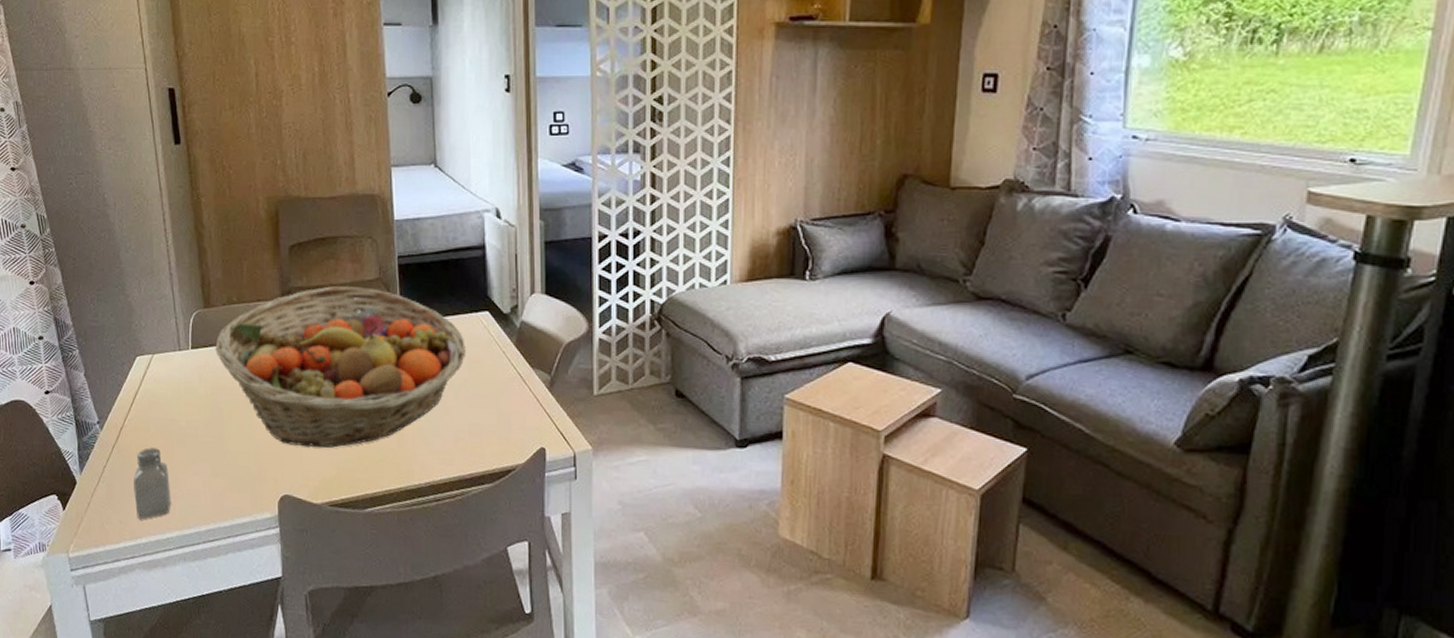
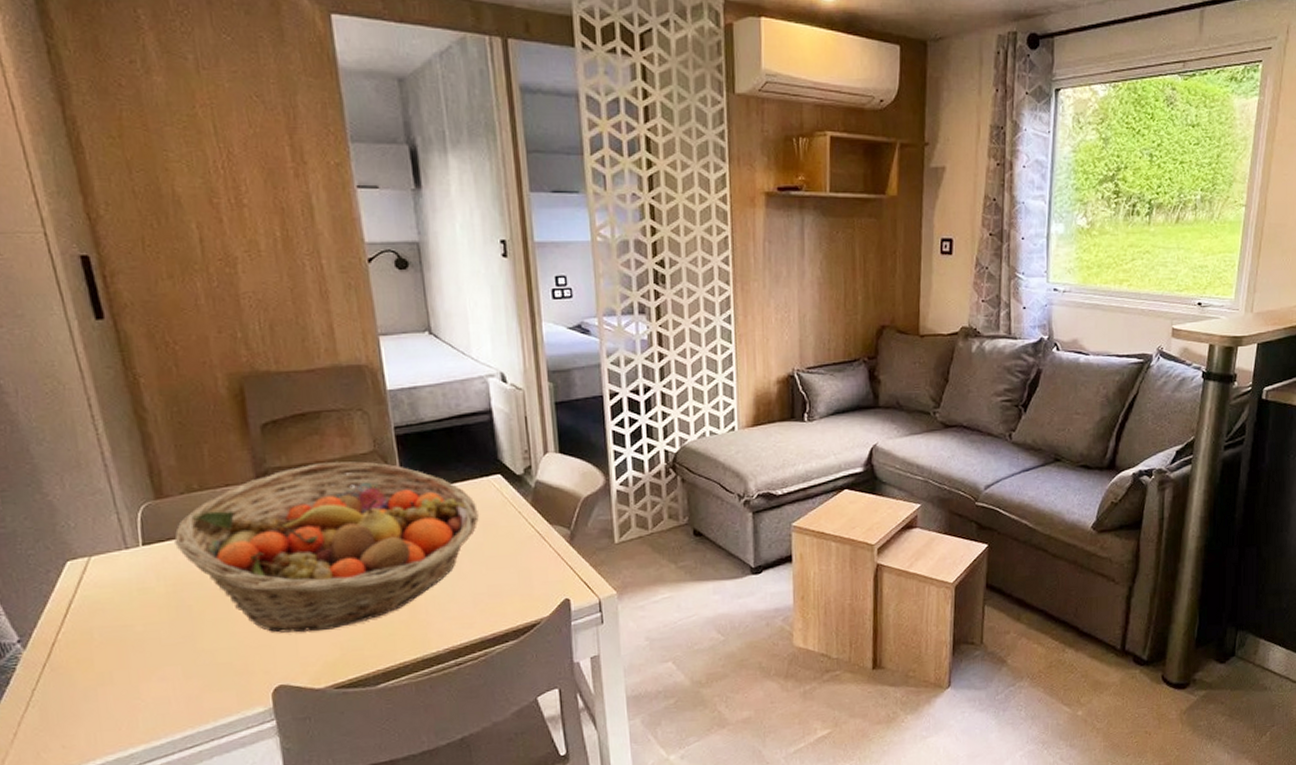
saltshaker: present [134,447,171,520] -> none [77,659,132,741]

